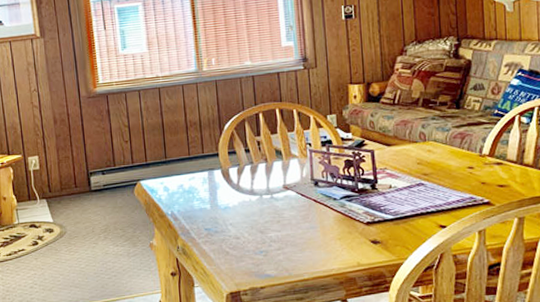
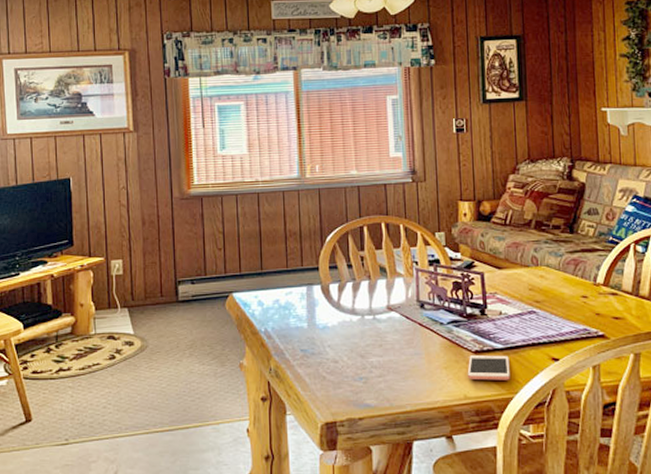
cell phone: none [360,225,400,249] -> present [467,355,510,380]

